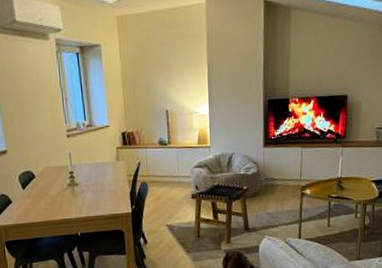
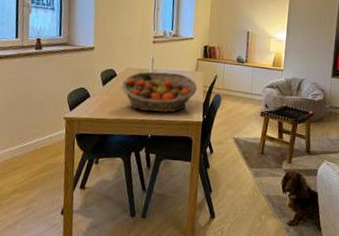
fruit basket: none [42,165,121,210] -> present [121,71,197,113]

